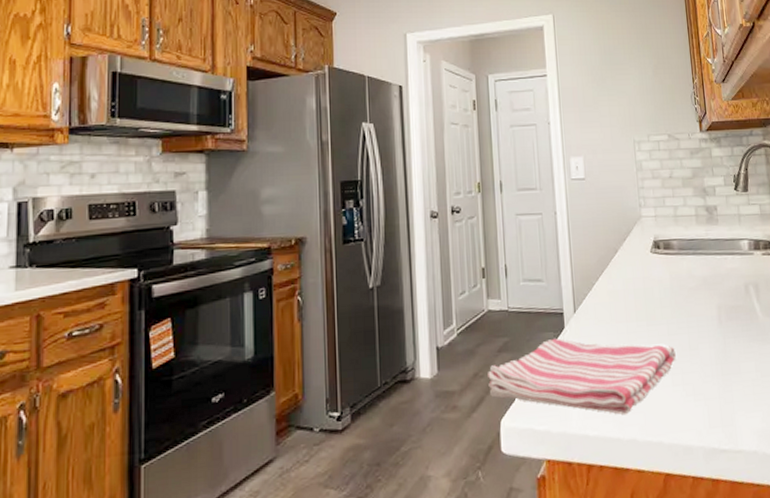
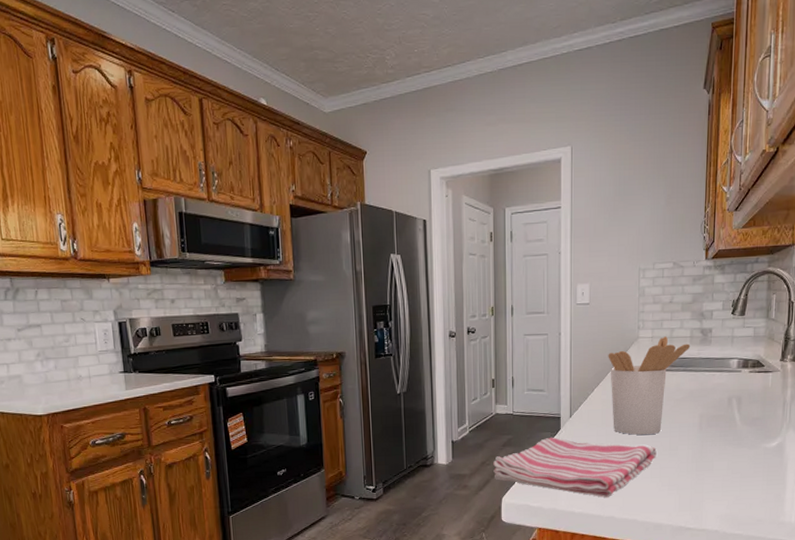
utensil holder: none [610,215,697,333] -> present [608,336,691,435]

